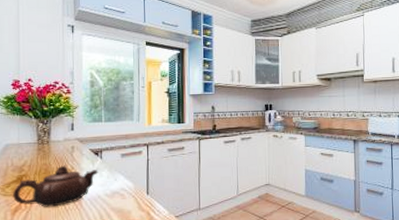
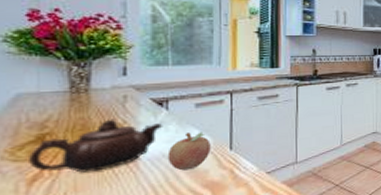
fruit: none [101,178,133,210] -> present [167,132,211,171]

